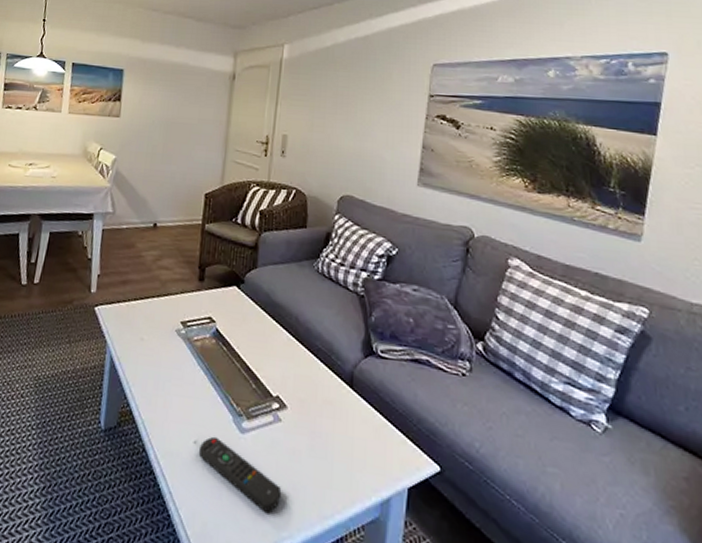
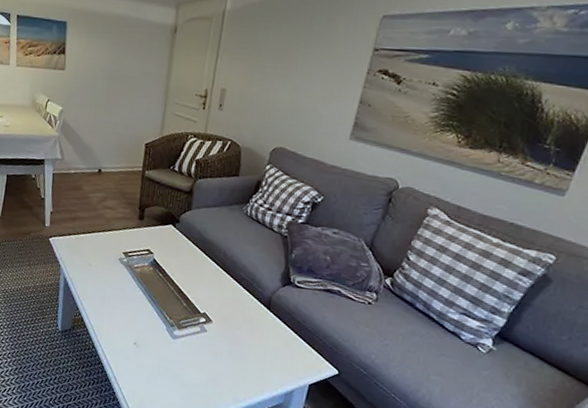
remote control: present [198,436,282,512] -> none [137,340,205,395]

